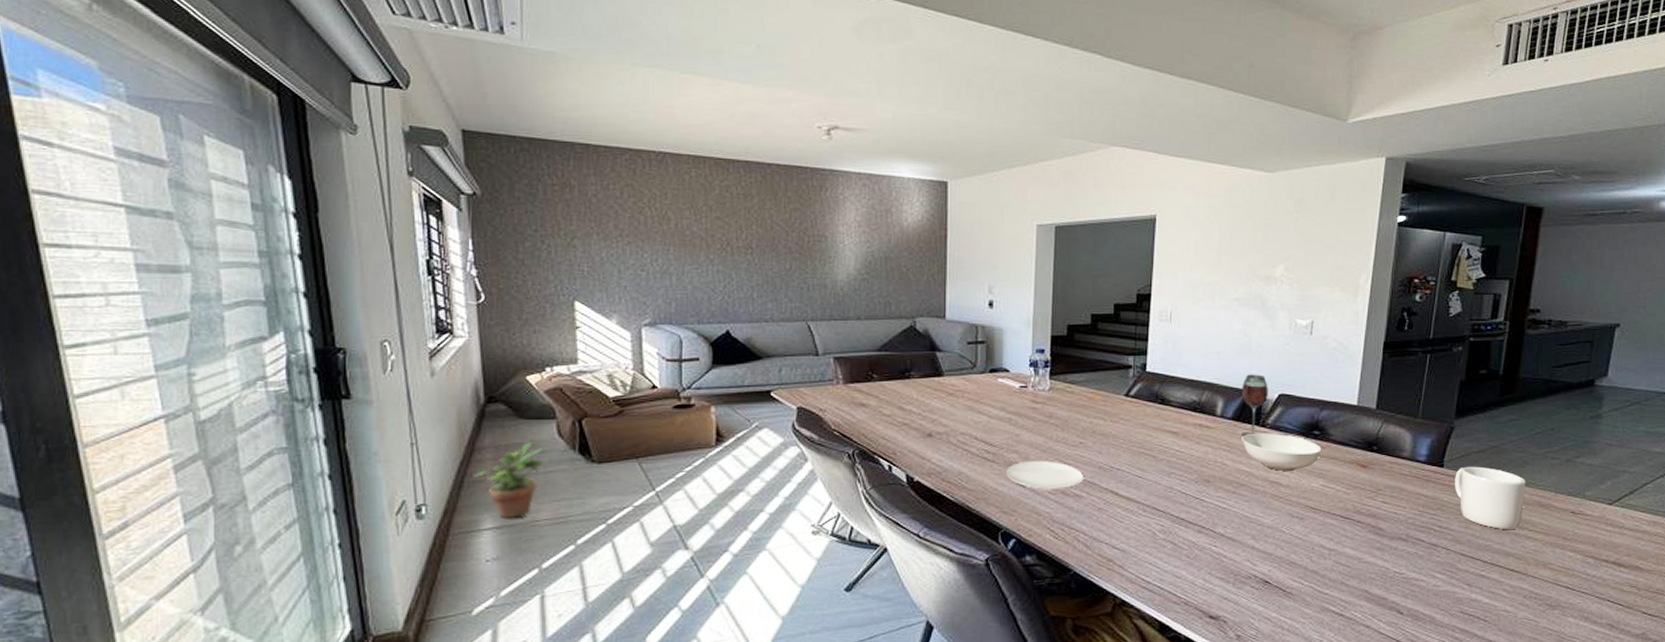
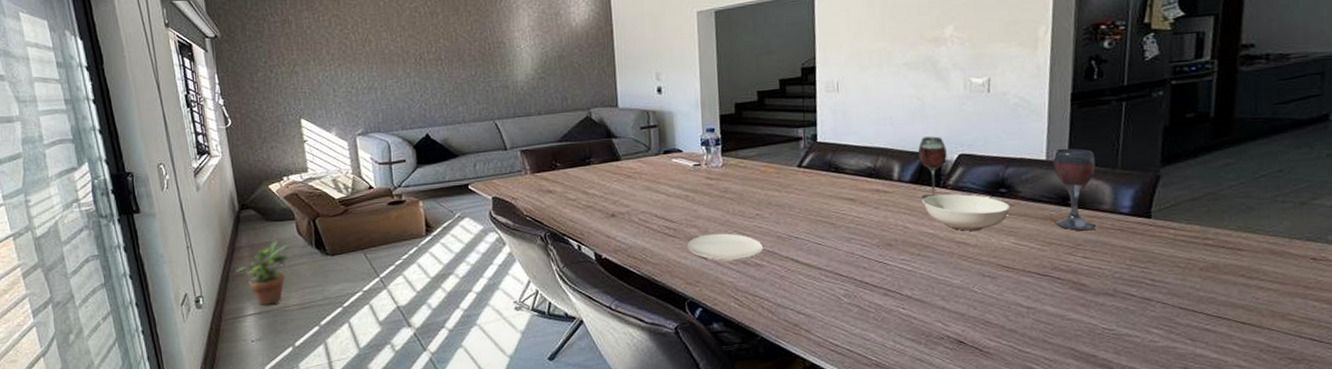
cup: none [1360,395,1400,476] -> present [1053,148,1096,231]
mug: present [1455,466,1526,530] -> none [1166,215,1253,281]

